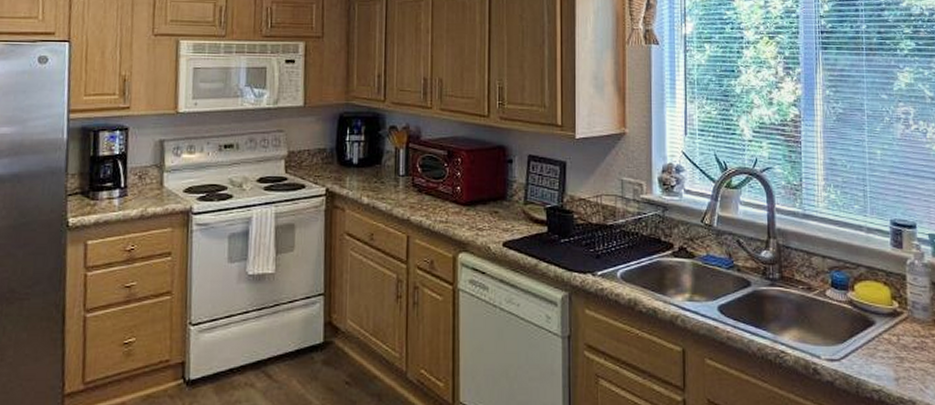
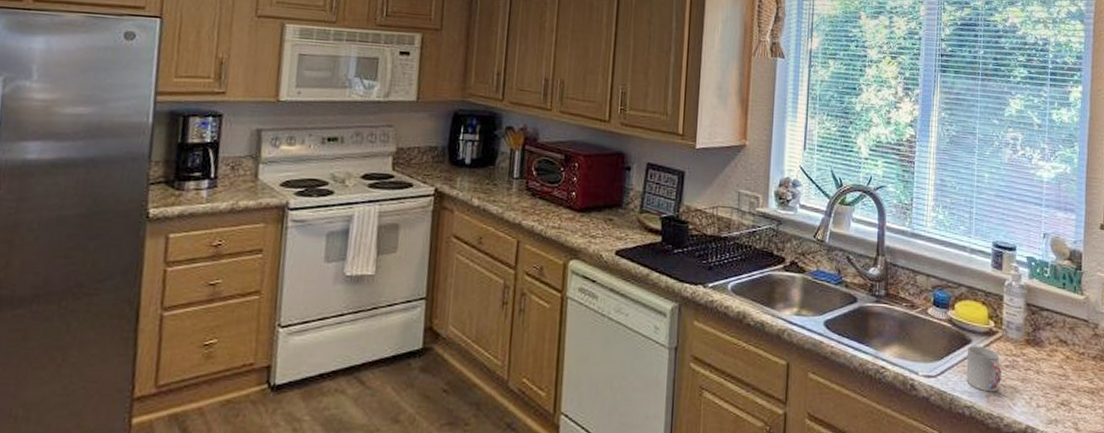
cup: none [871,328,911,375] -> present [966,346,1002,392]

